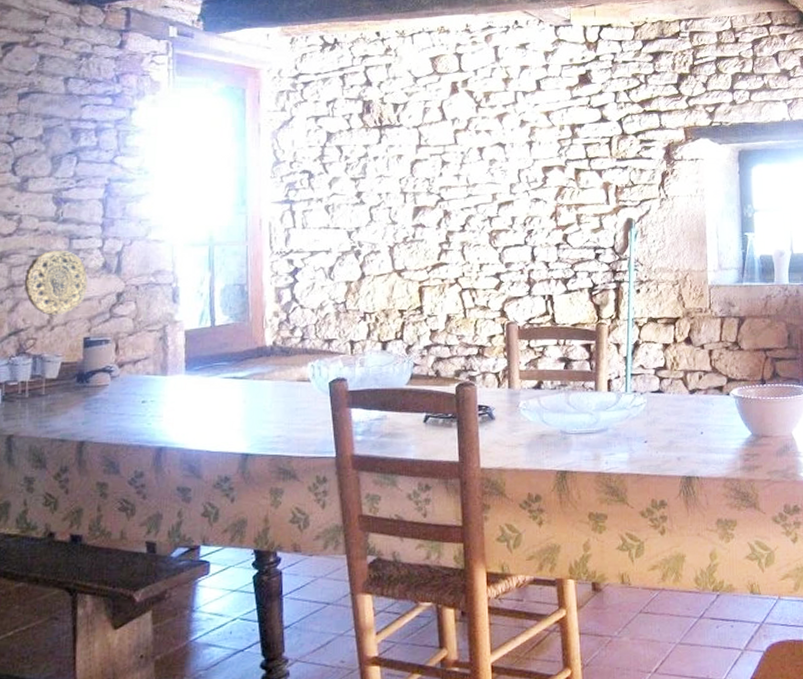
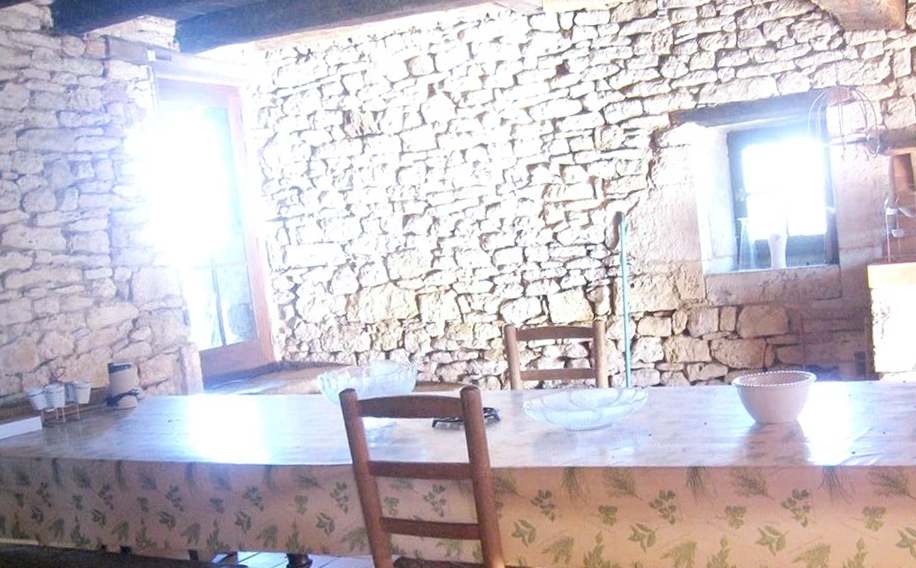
decorative plate: present [24,250,88,316] -> none [46,281,105,345]

